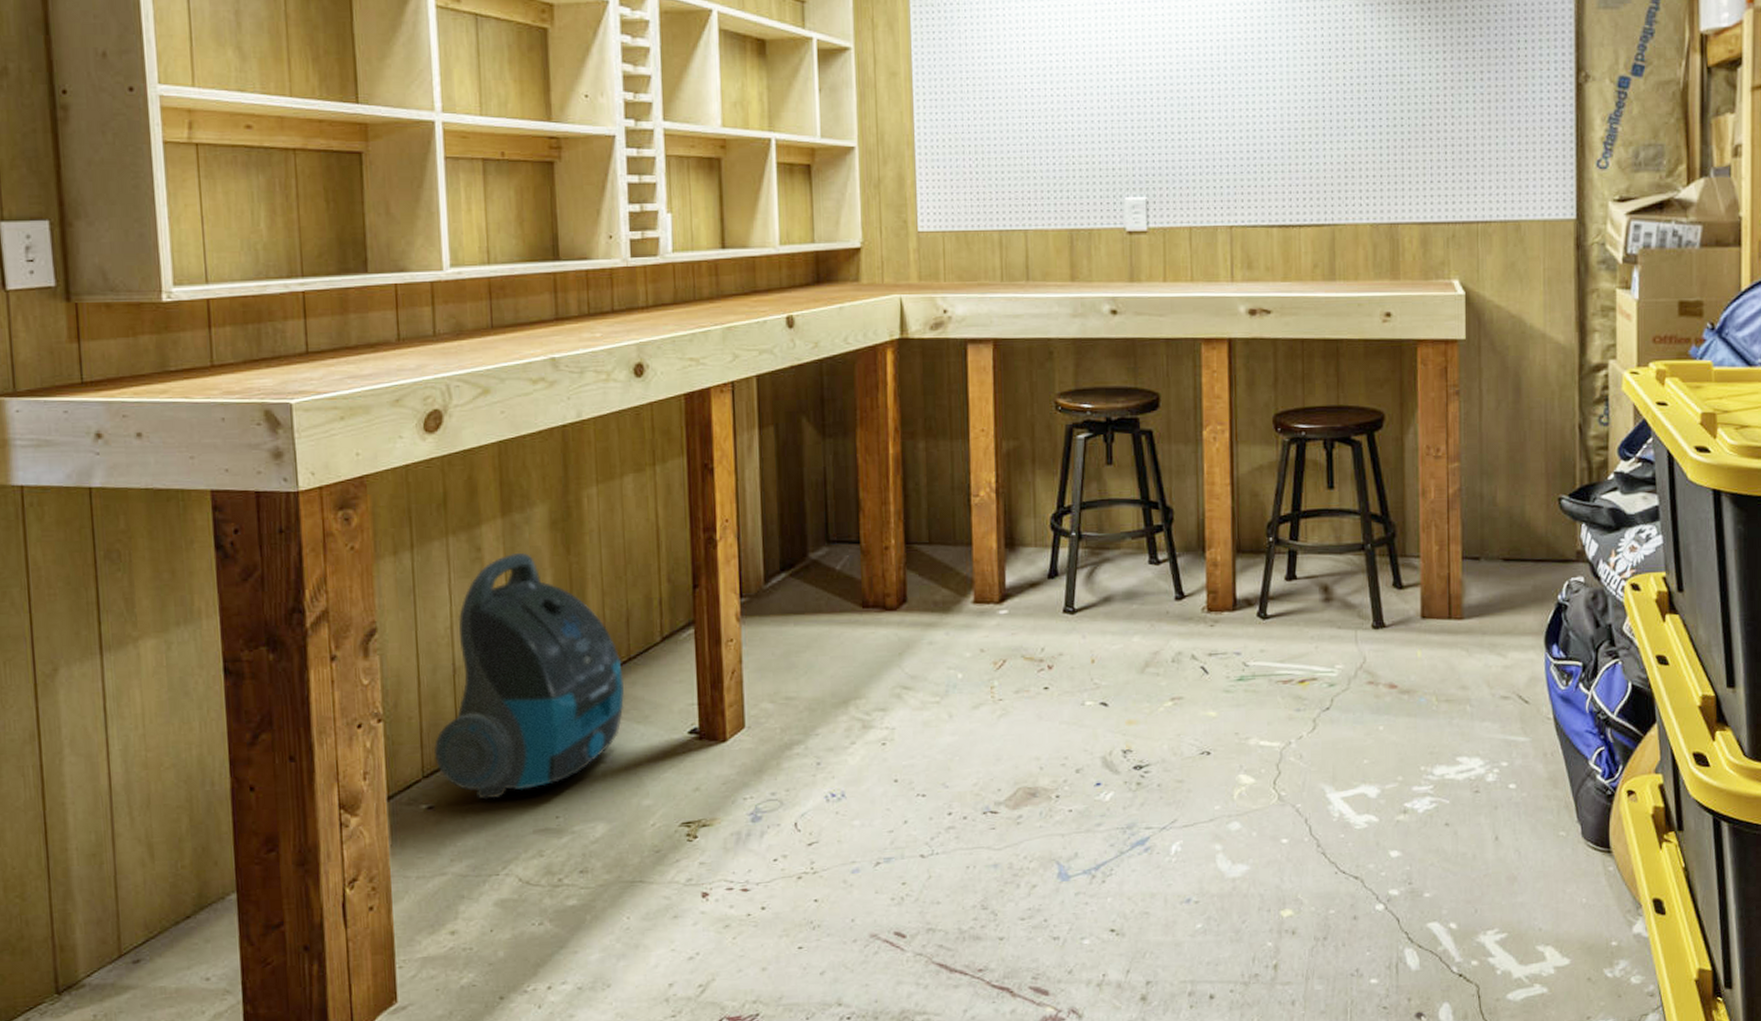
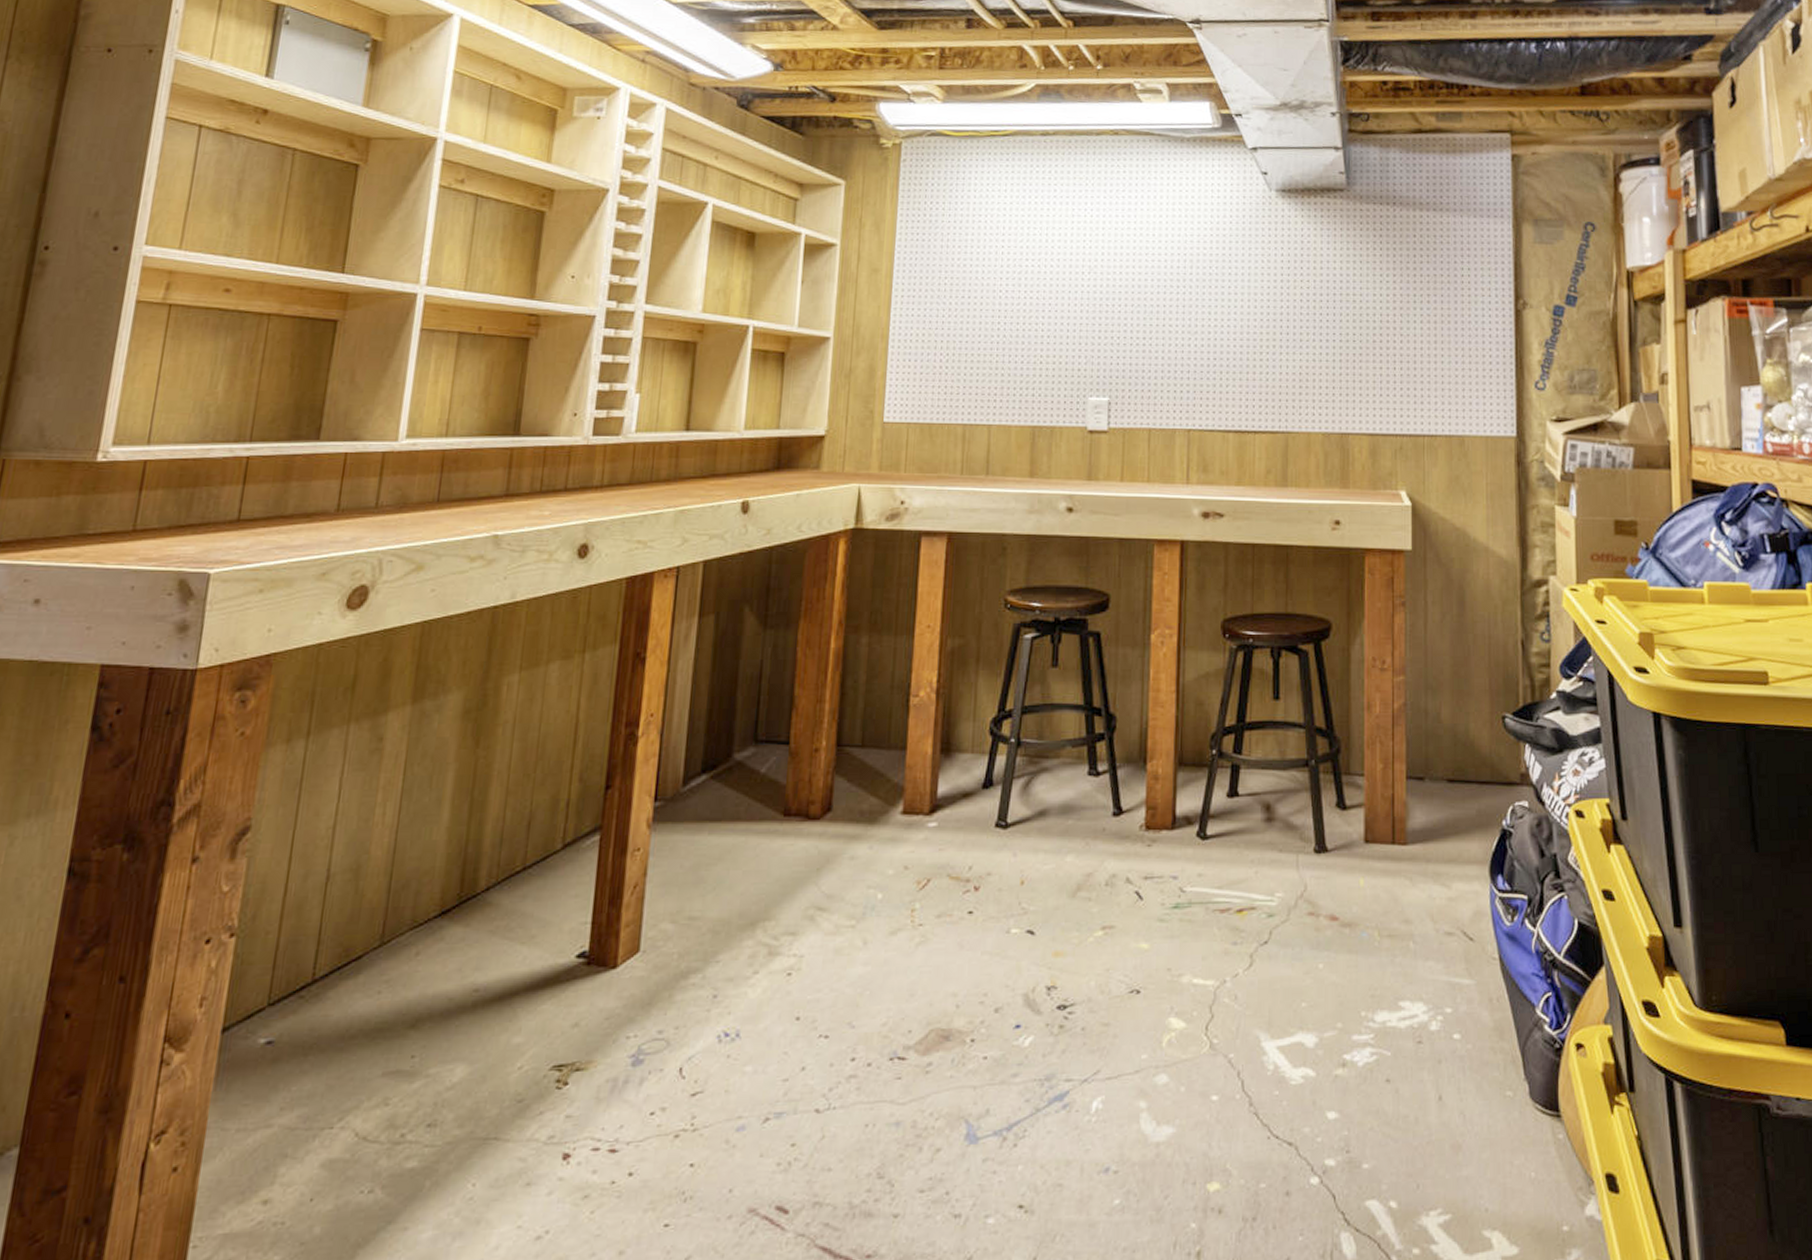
vacuum cleaner: present [433,553,624,800] -> none [286,745,516,1034]

